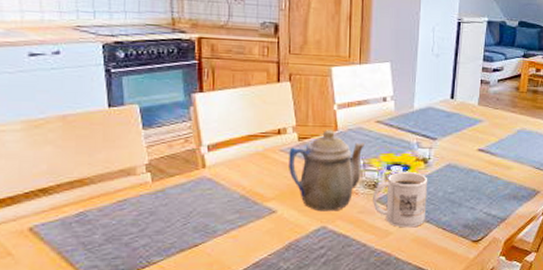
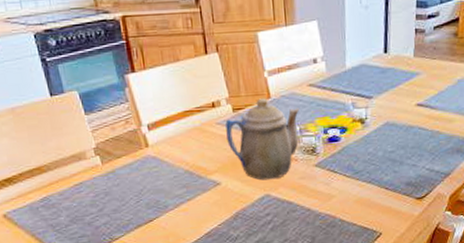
mug: present [373,172,428,228] -> none [312,133,367,190]

